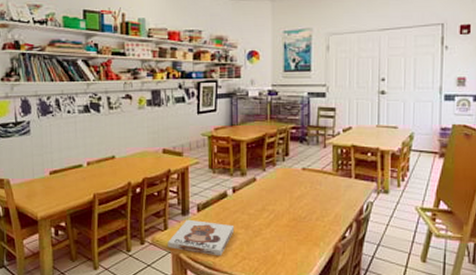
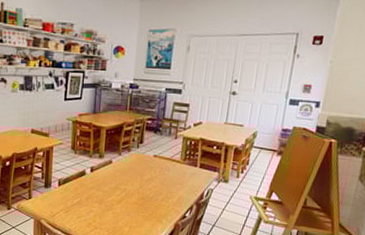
board game: present [168,219,235,256] -> none [31,191,90,225]

